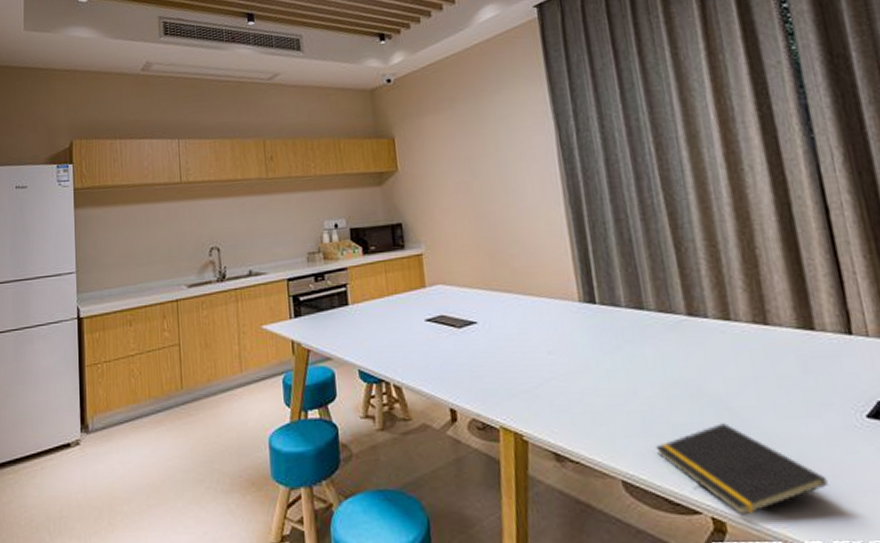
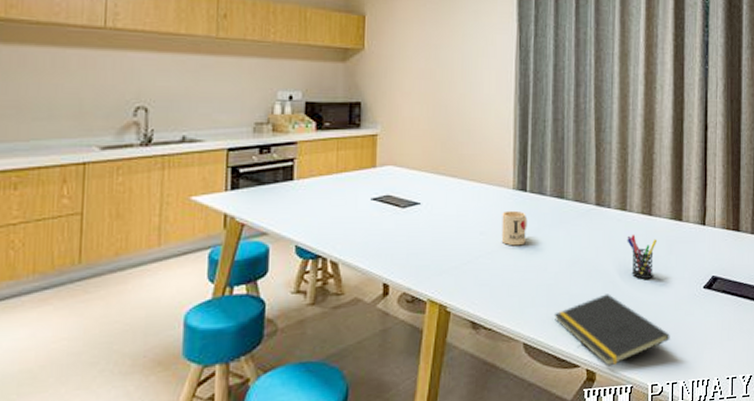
mug: none [570,325,605,367] -> present [501,210,528,246]
pen holder: none [737,348,786,405] -> present [627,234,658,279]

